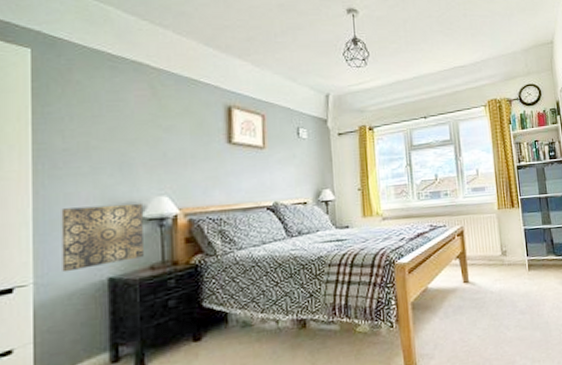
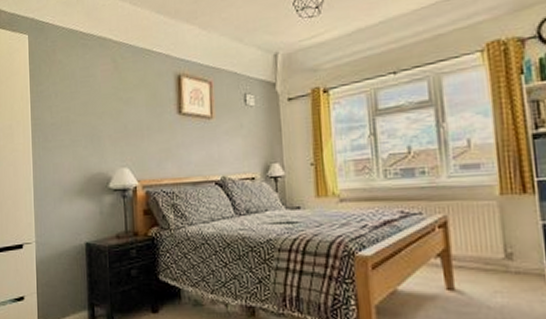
wall art: present [61,204,144,273] -> none [52,174,111,234]

